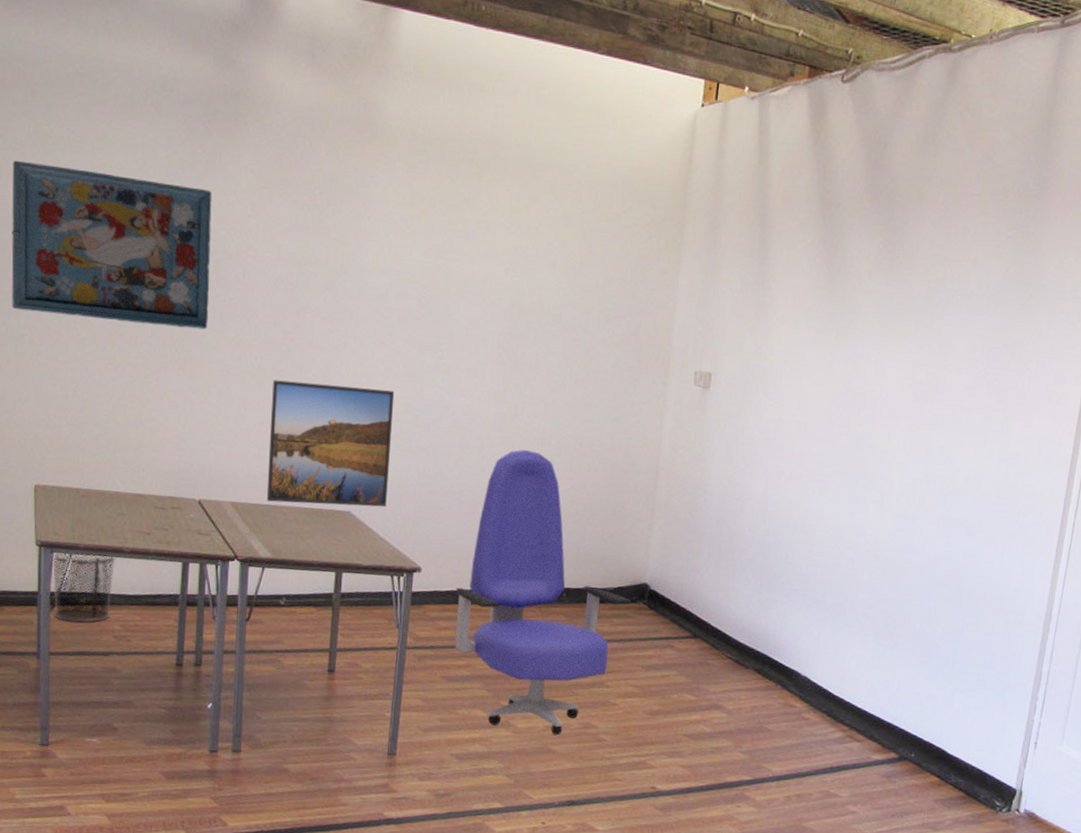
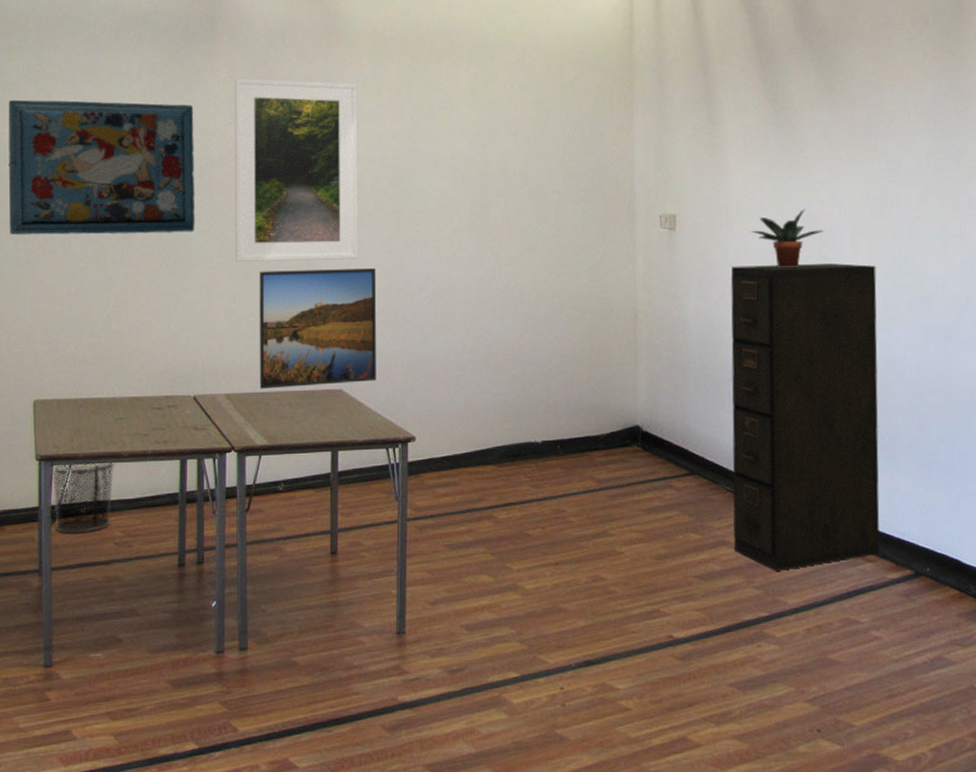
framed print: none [249,166,390,379] -> present [235,78,359,262]
office chair: present [454,449,632,736] -> none [451,308,626,593]
filing cabinet: none [727,434,910,740] -> present [730,263,880,571]
potted plant: none [787,383,863,444] -> present [751,208,825,269]

